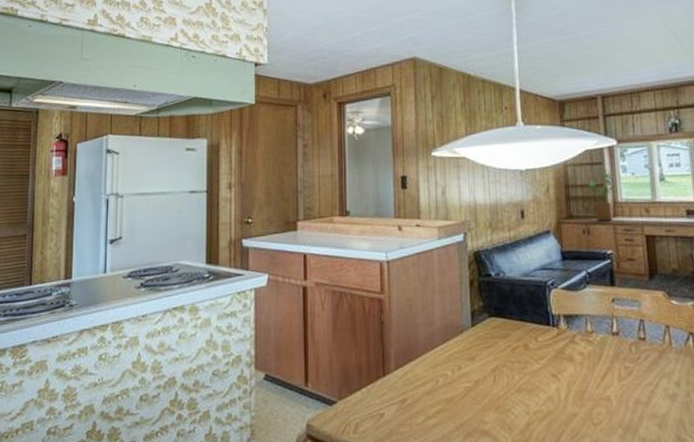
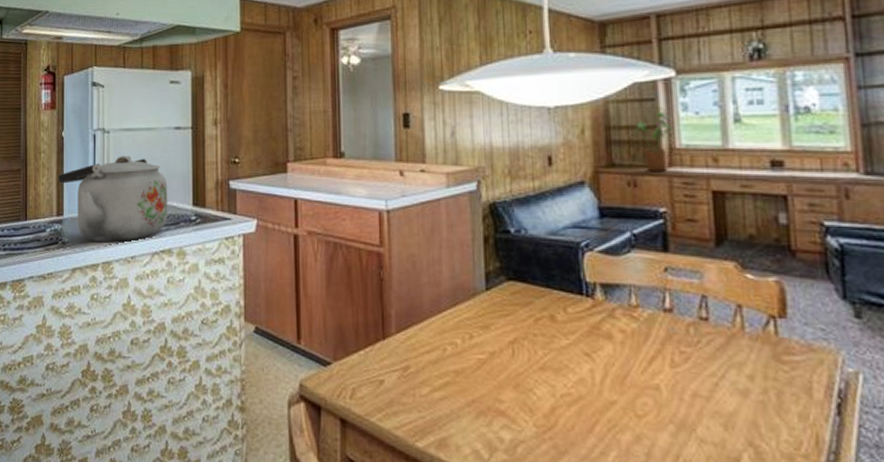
kettle: none [68,218,182,303] -> present [59,155,168,243]

